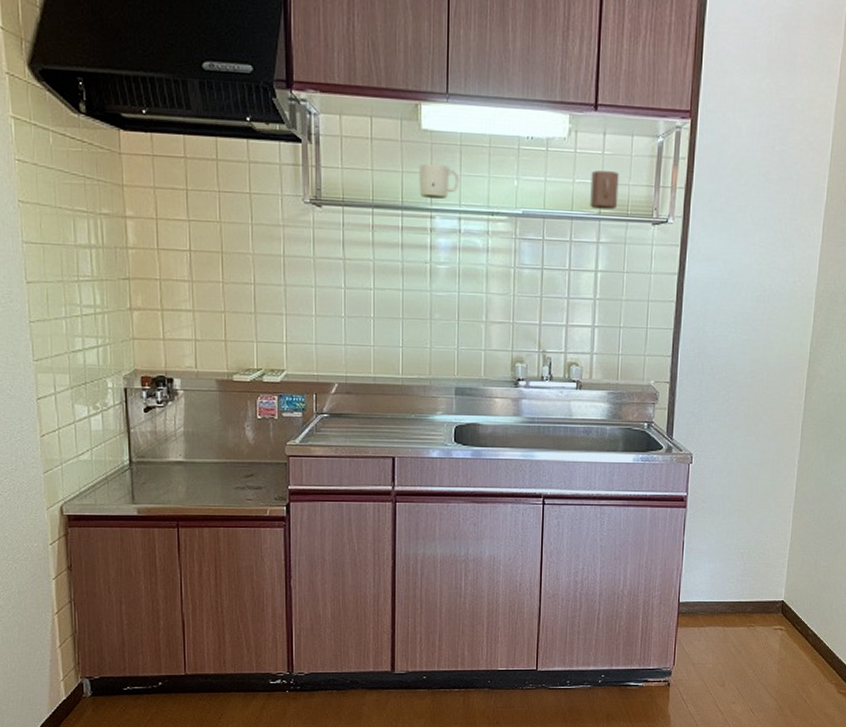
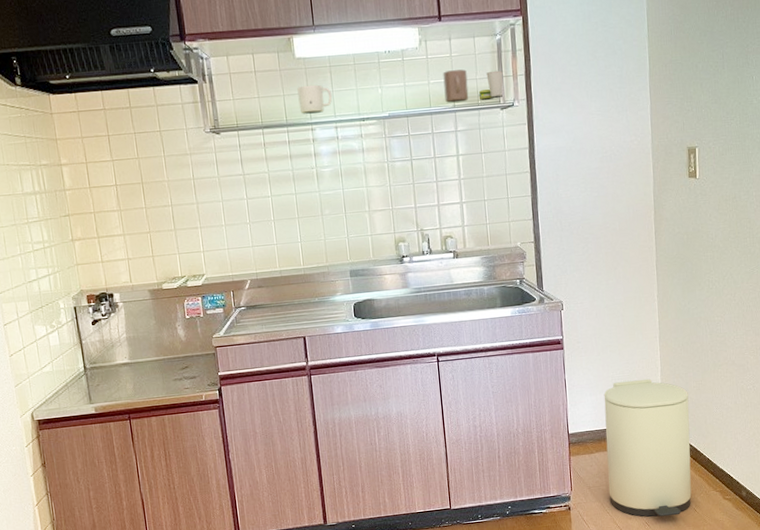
cup: none [629,178,660,212] -> present [478,70,503,101]
pedal bin: none [714,551,817,705] -> present [603,378,692,517]

